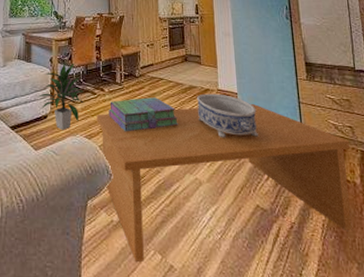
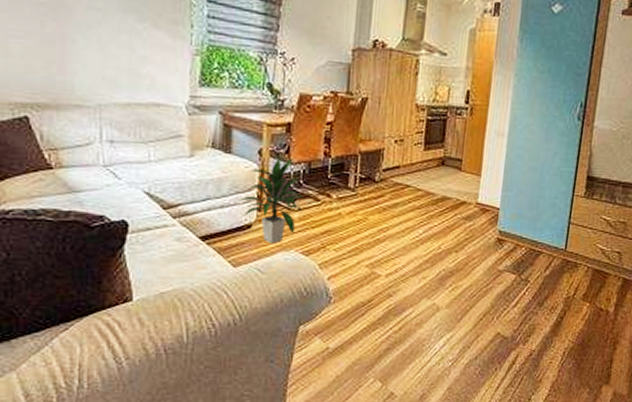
coffee table: present [97,103,352,263] -> none [318,221,614,391]
stack of books: present [108,97,178,132] -> none [334,208,422,249]
decorative bowl: present [197,93,258,138] -> none [447,207,518,260]

